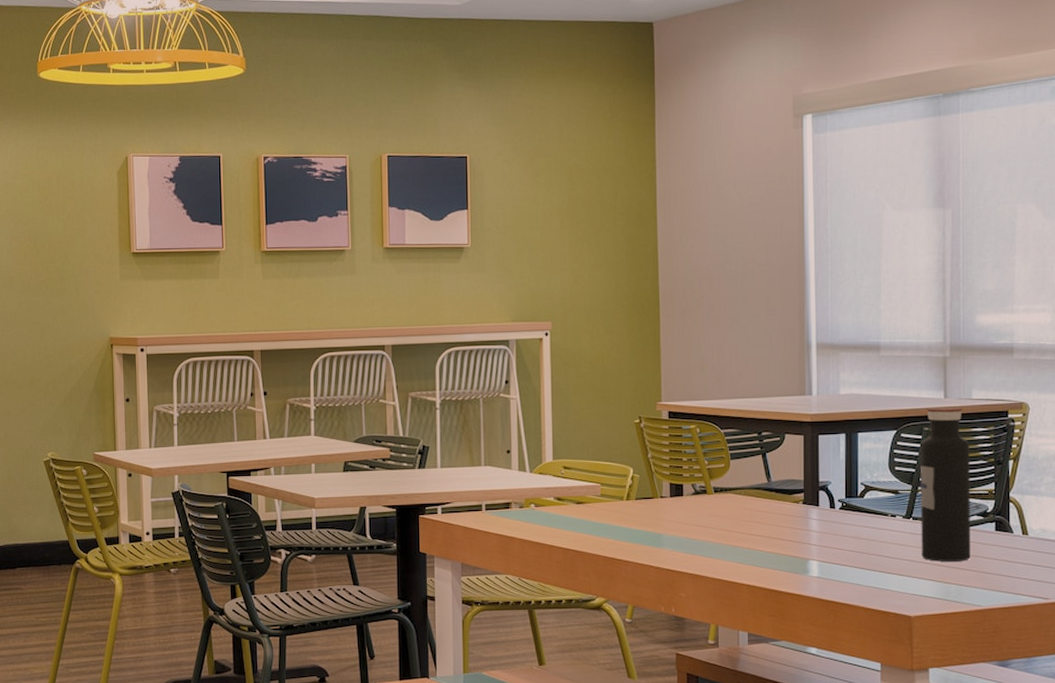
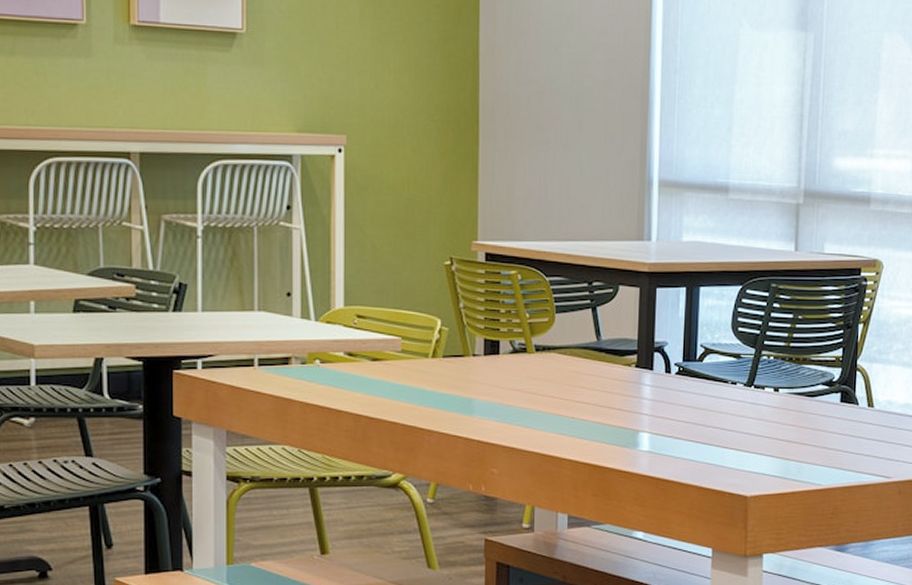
water bottle: present [921,407,971,562] -> none [761,262,819,436]

